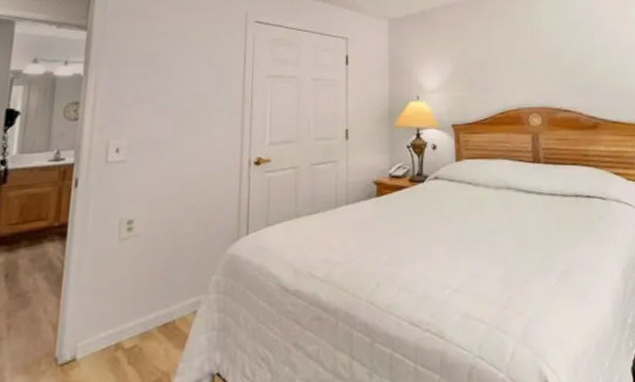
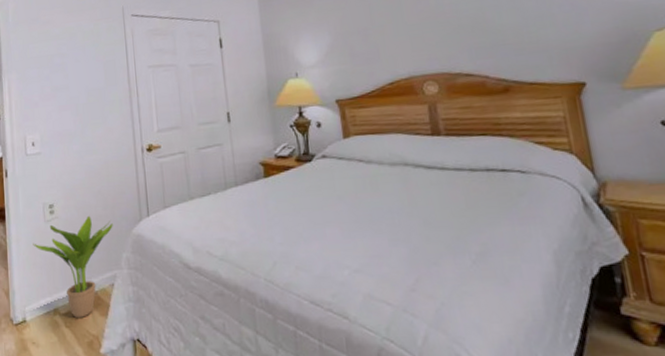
potted plant: none [99,233,205,352] -> present [33,215,113,318]

